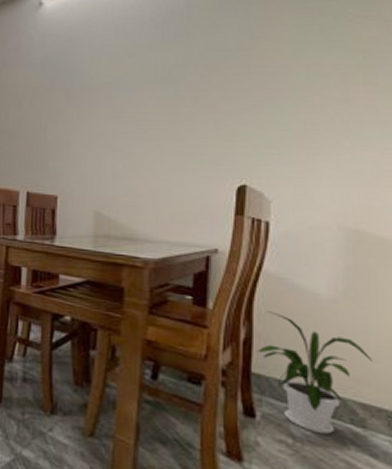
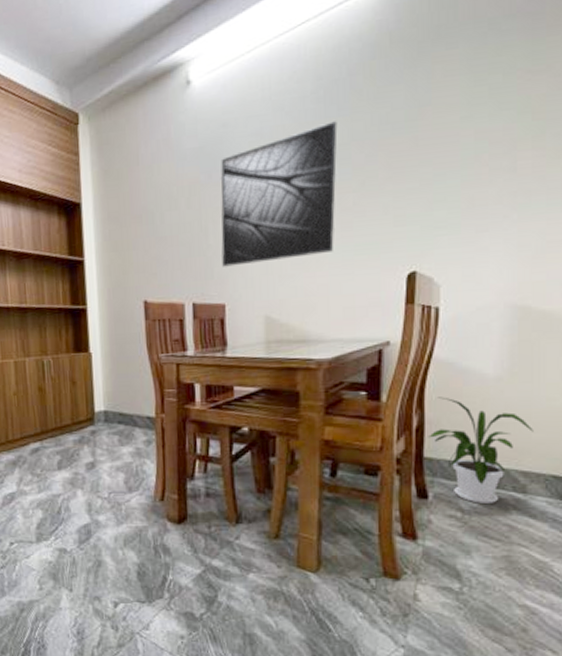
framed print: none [58,45,174,162] -> present [221,121,338,267]

